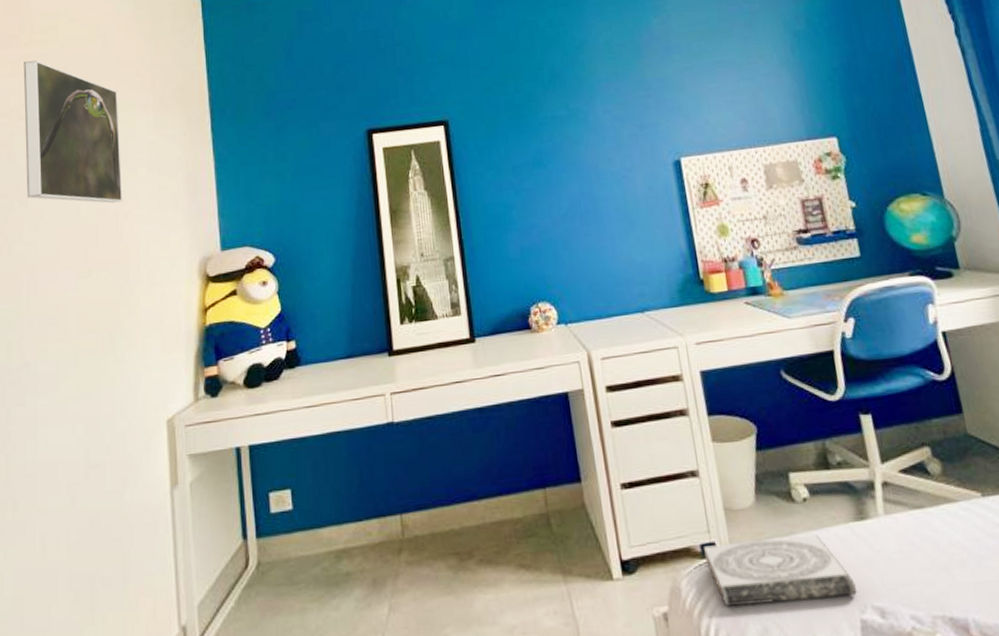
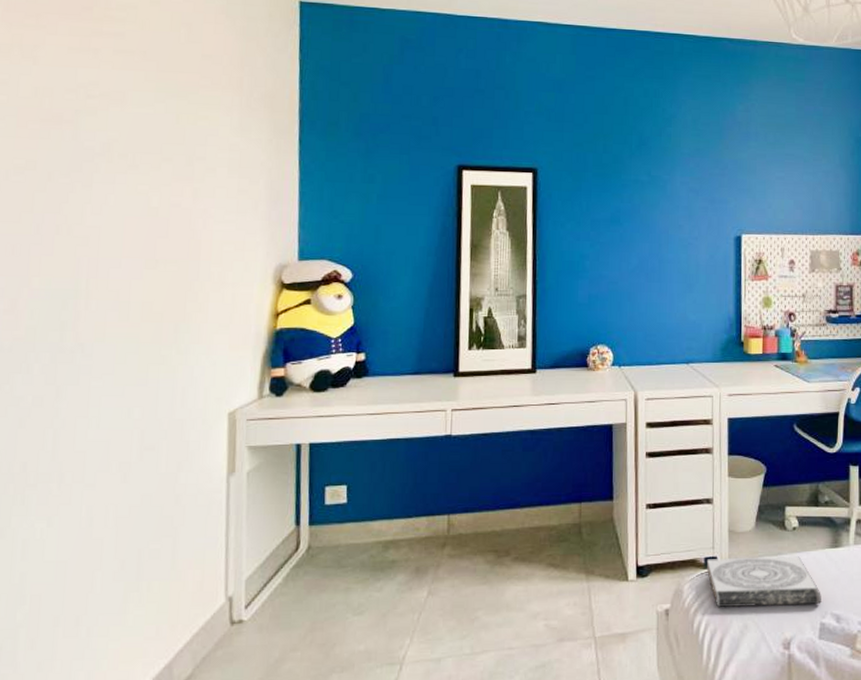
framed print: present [23,60,123,203] -> none [92,36,201,199]

